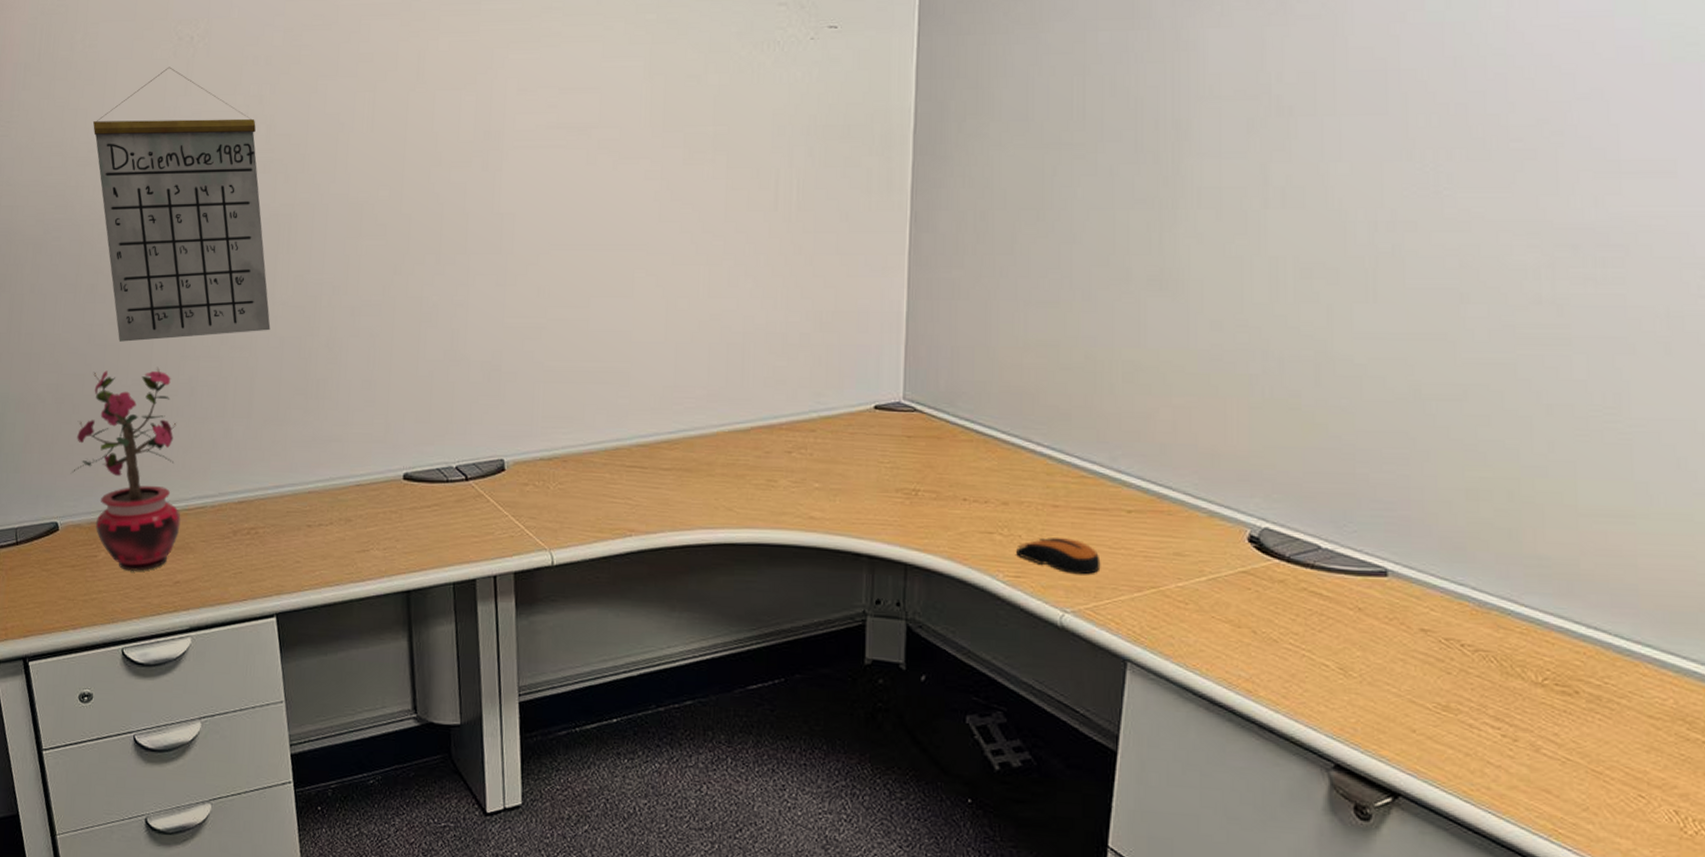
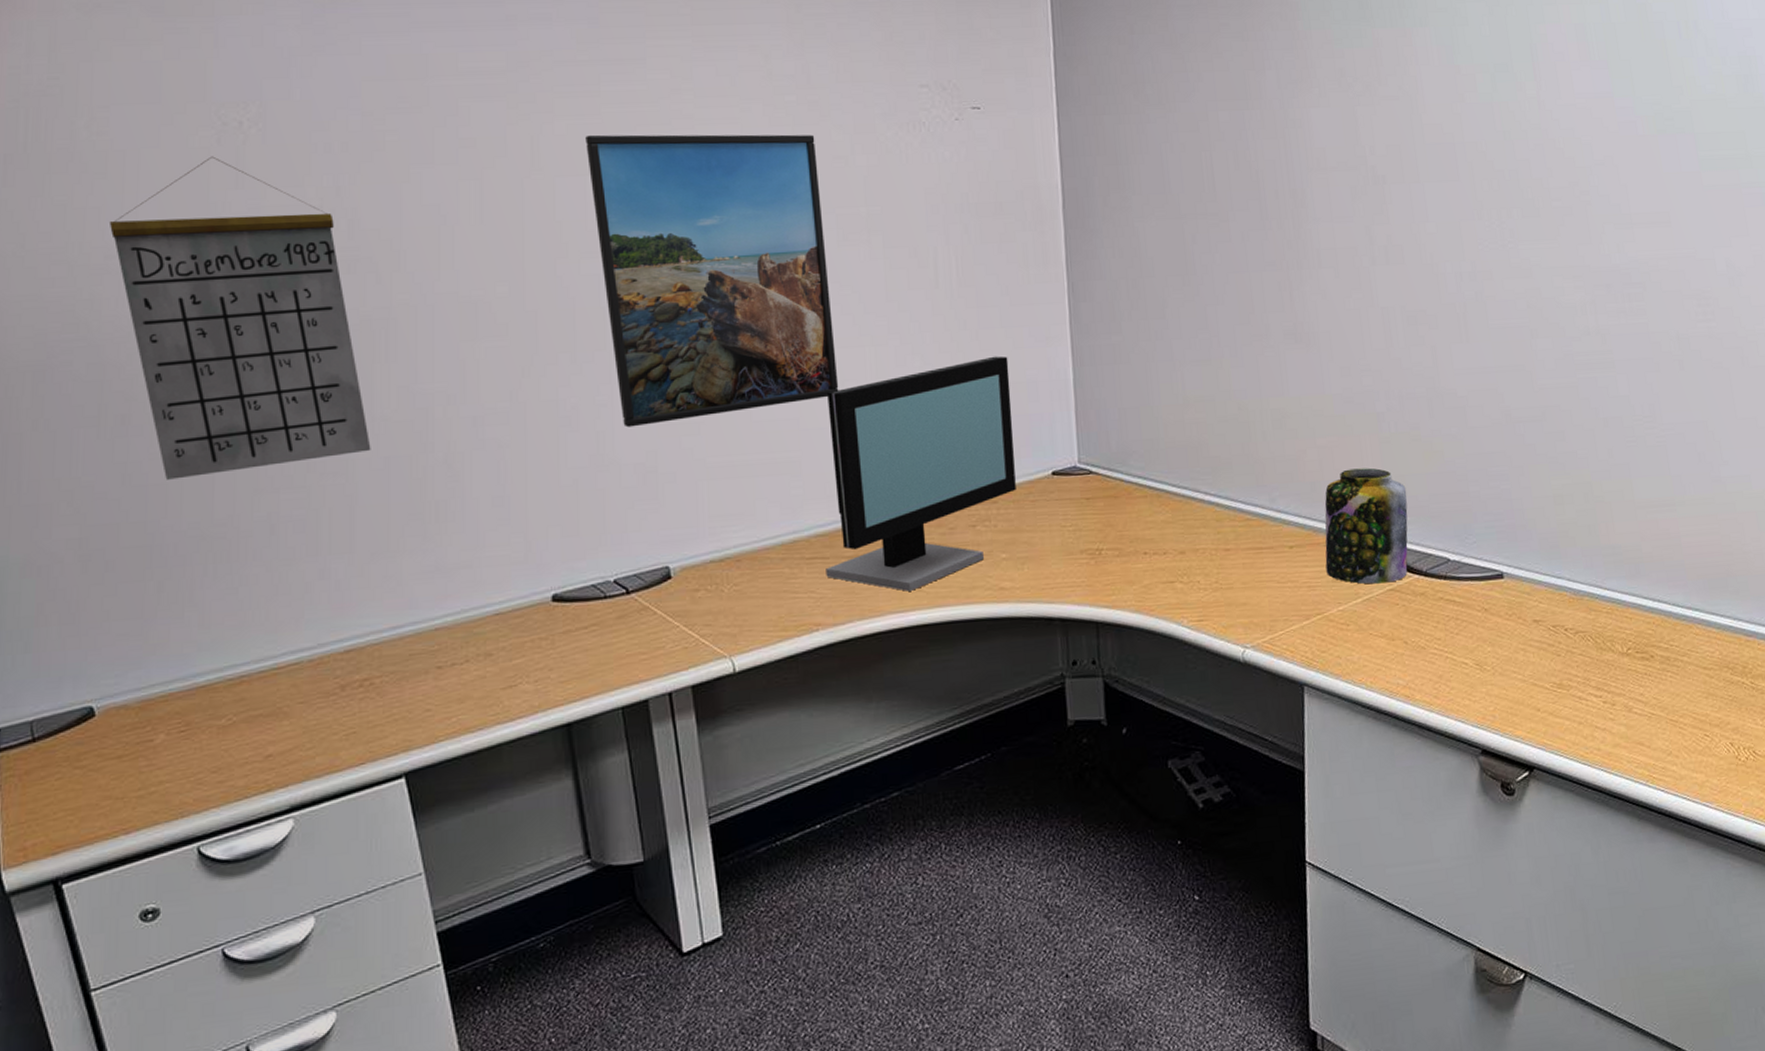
potted plant: present [70,366,181,571] -> none [107,505,268,752]
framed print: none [464,51,672,327] -> present [585,134,839,428]
computer monitor: none [643,283,841,509] -> present [826,356,1016,591]
computer mouse: present [1016,537,1101,575] -> none [1197,578,1272,612]
jar: none [1168,434,1276,564] -> present [1324,468,1408,584]

